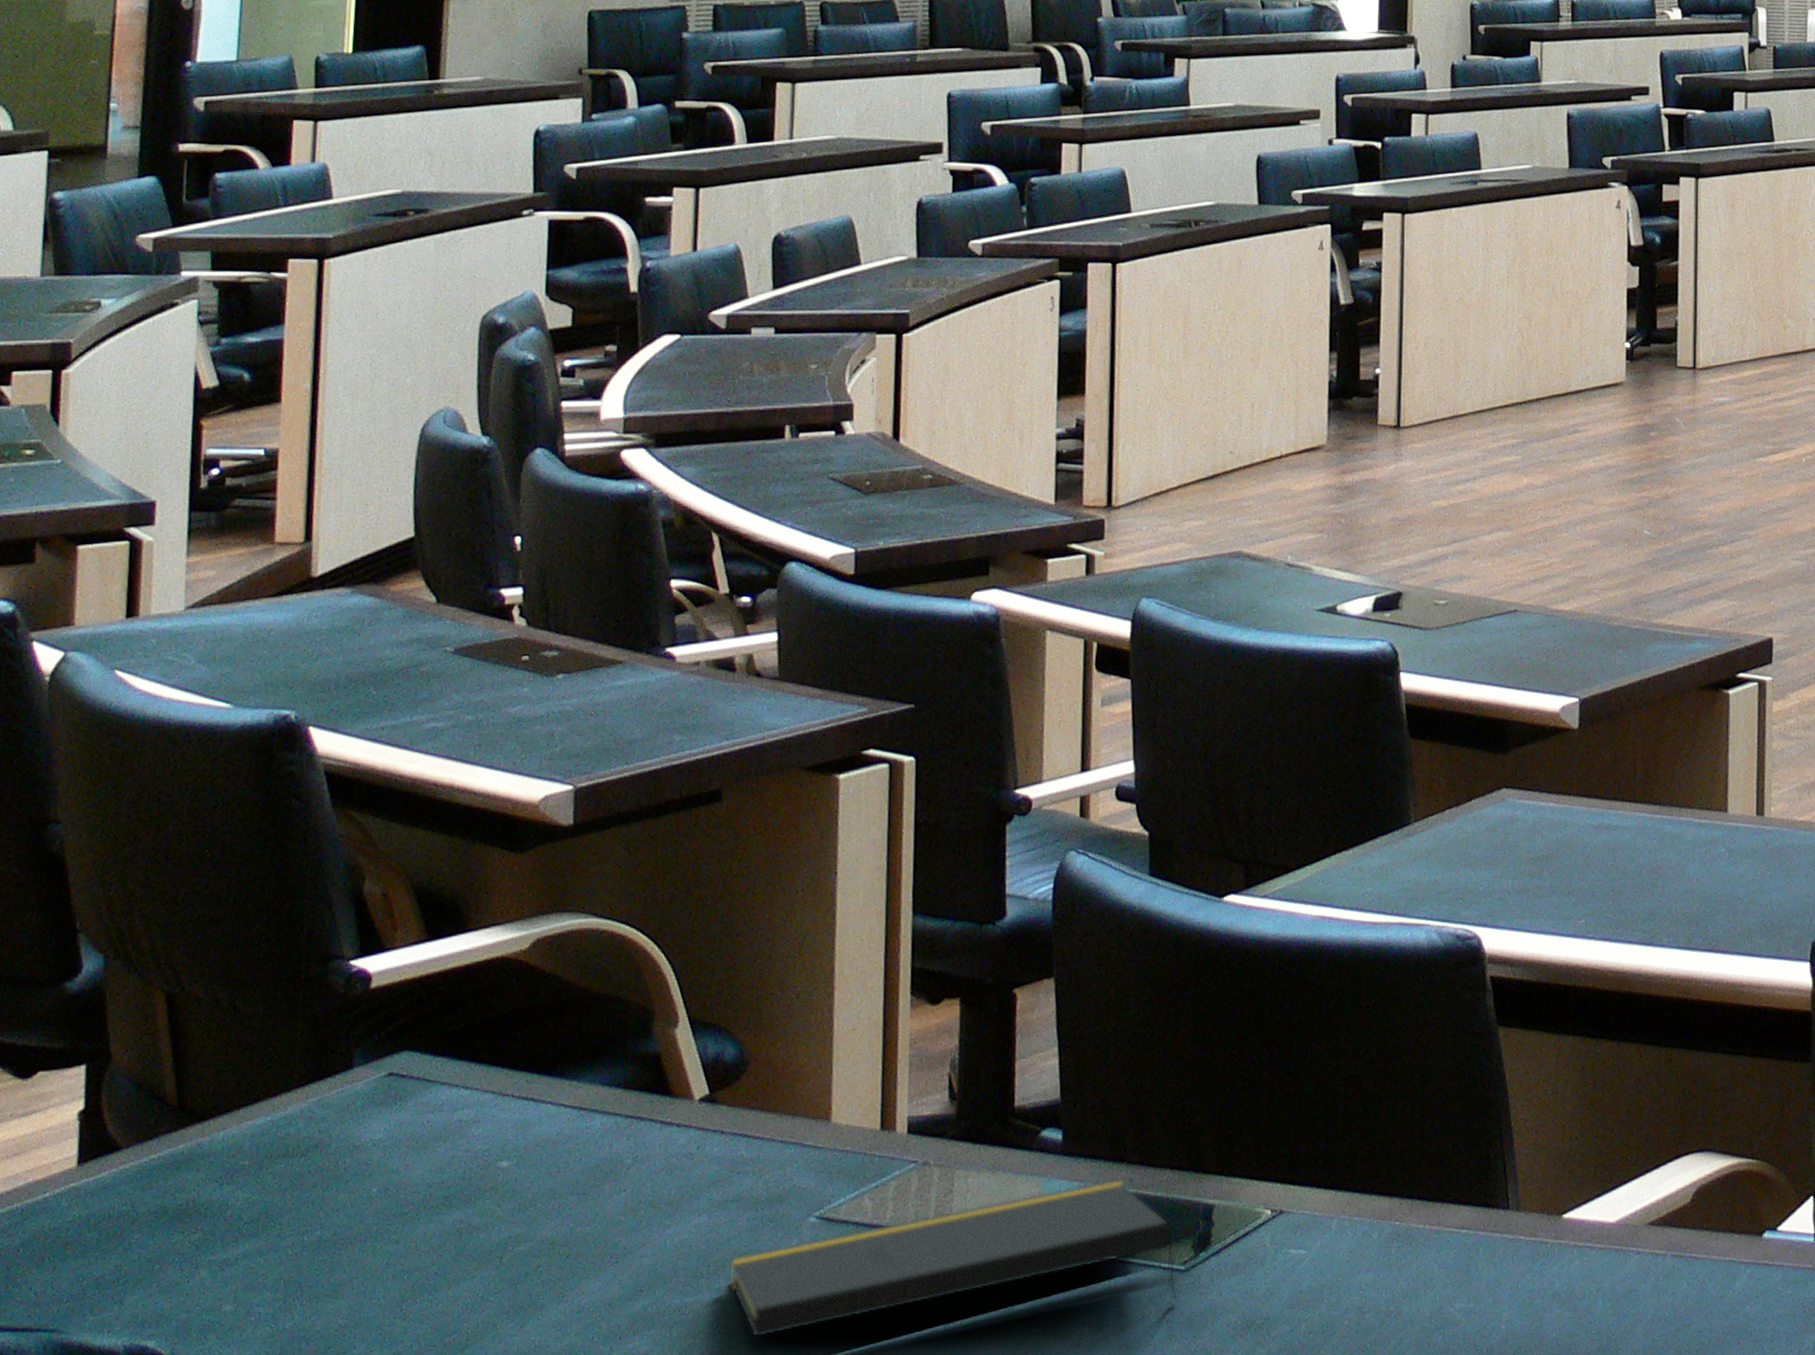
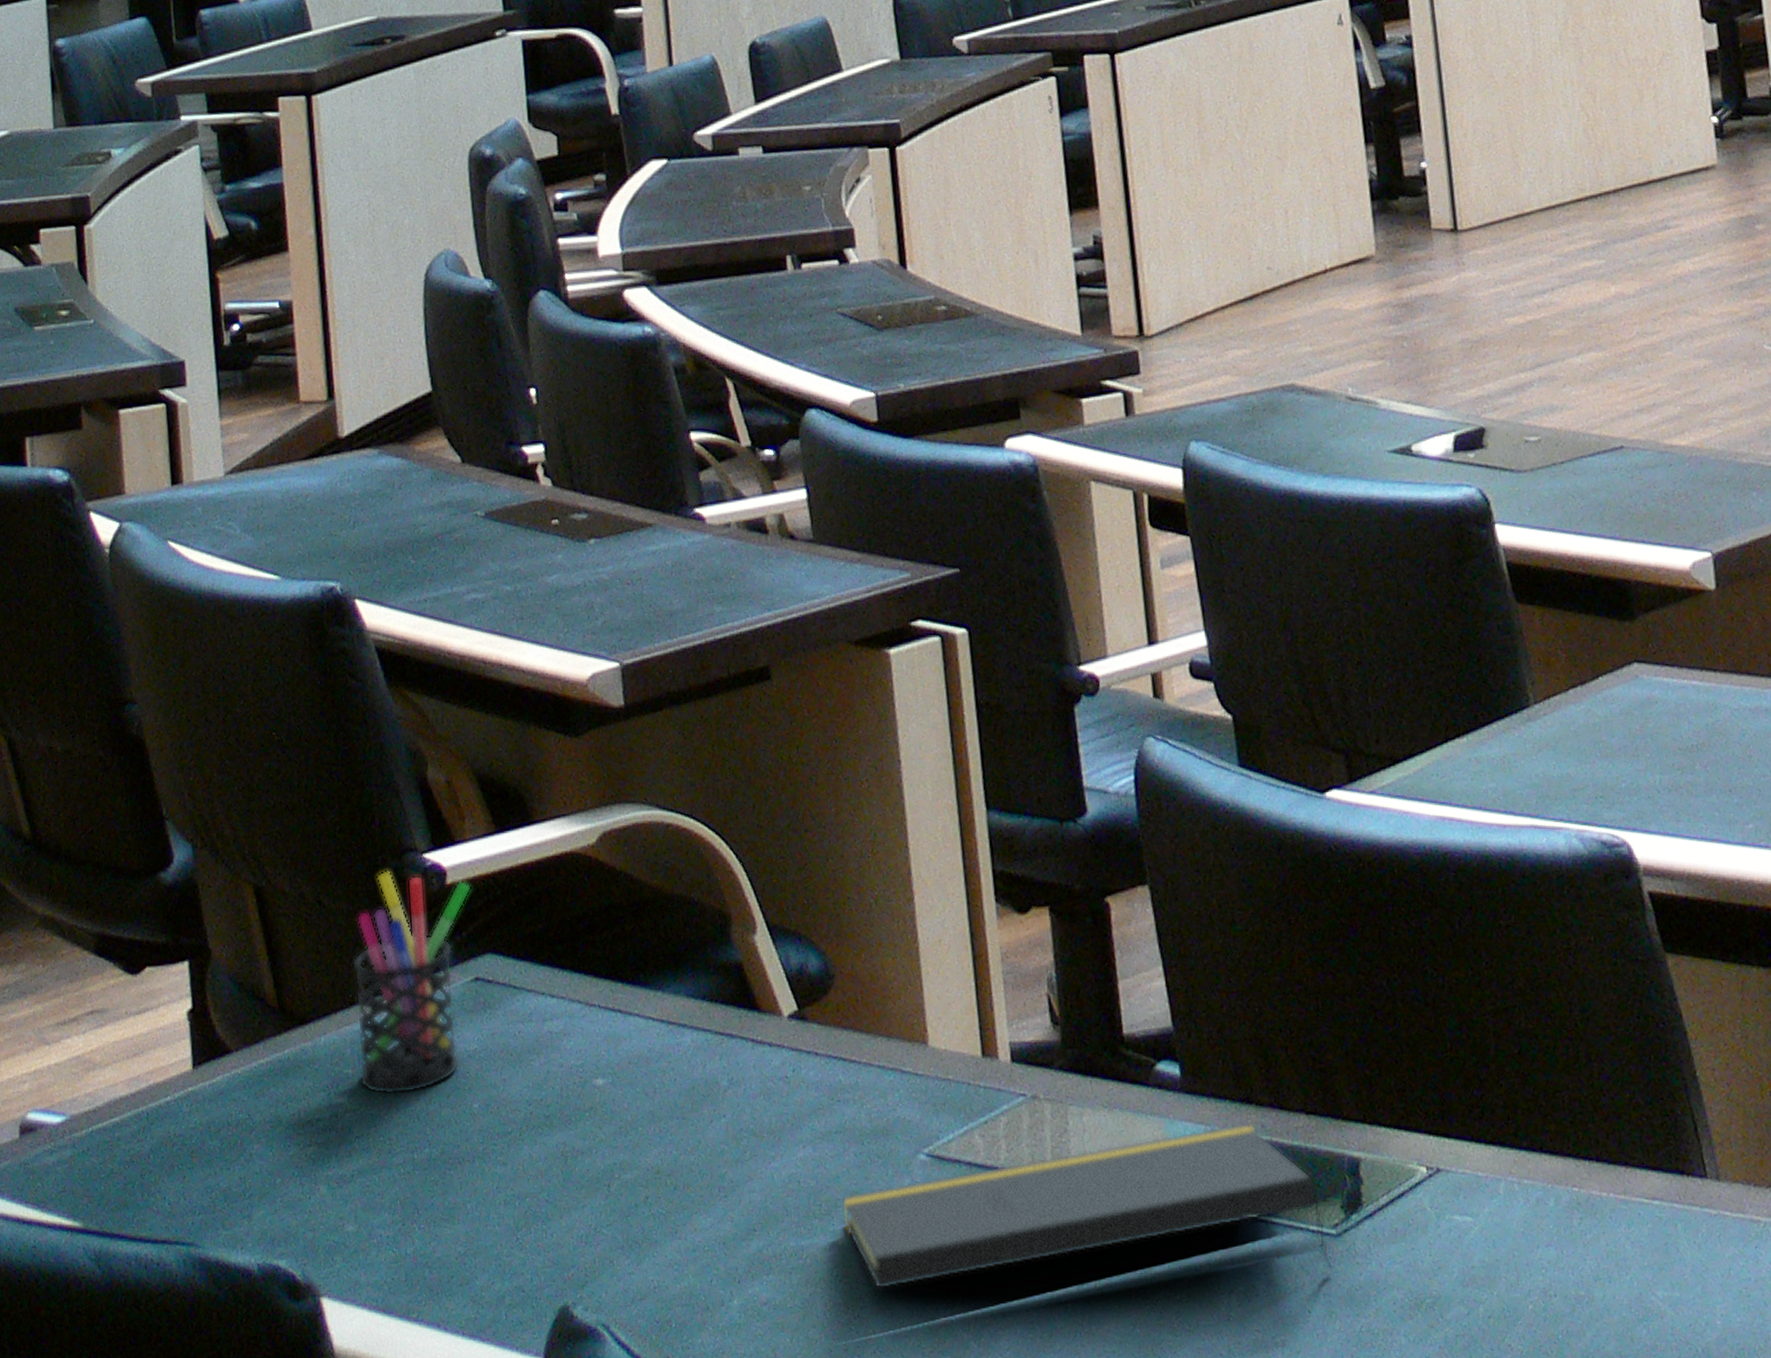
pen holder: none [255,976,396,1184] -> present [352,870,471,1096]

